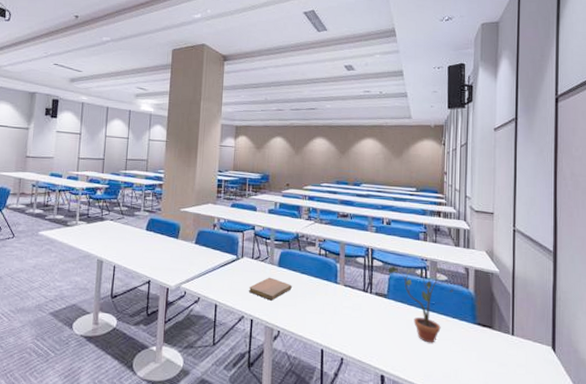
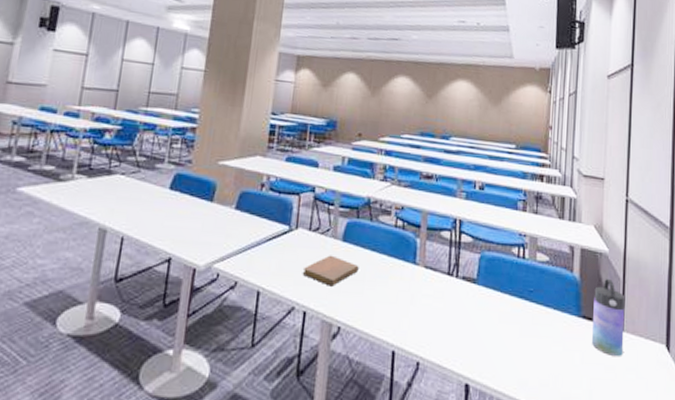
potted plant: present [388,267,453,343] -> none [478,243,555,342]
water bottle: none [487,293,515,356] -> present [592,278,625,357]

